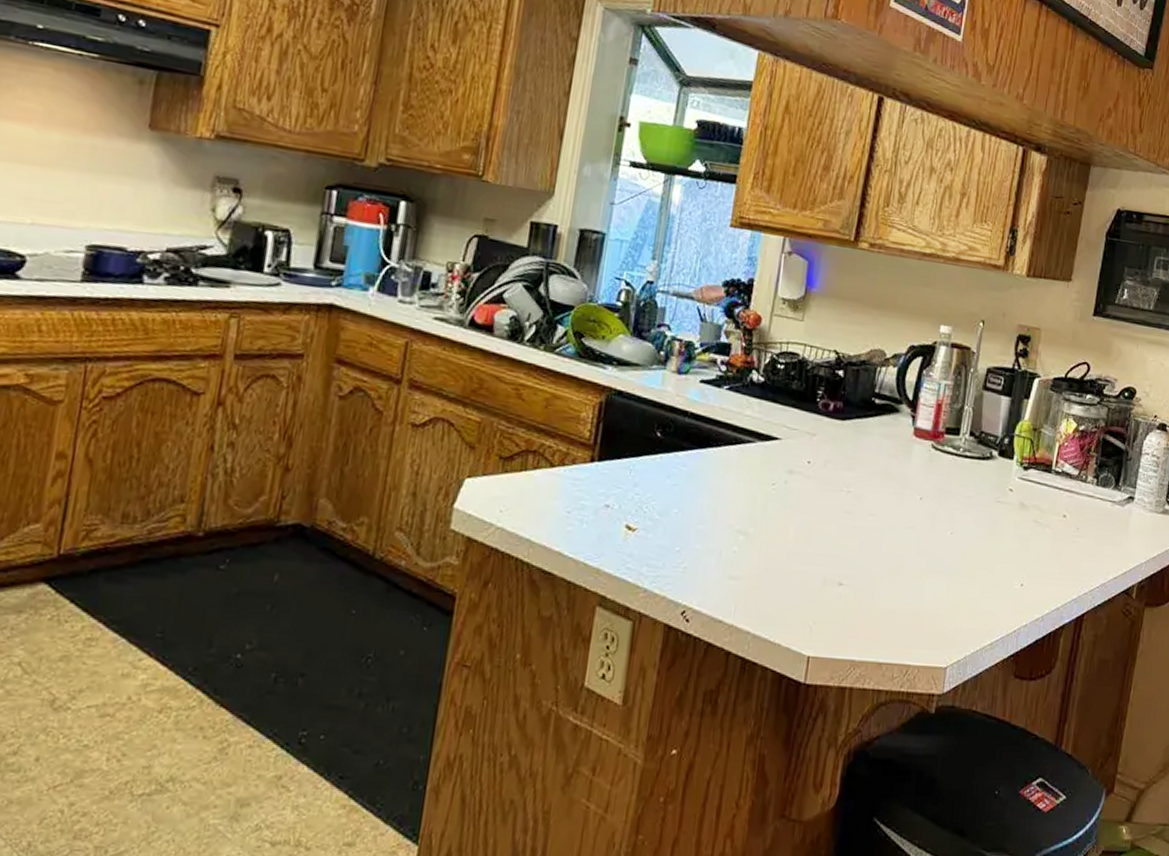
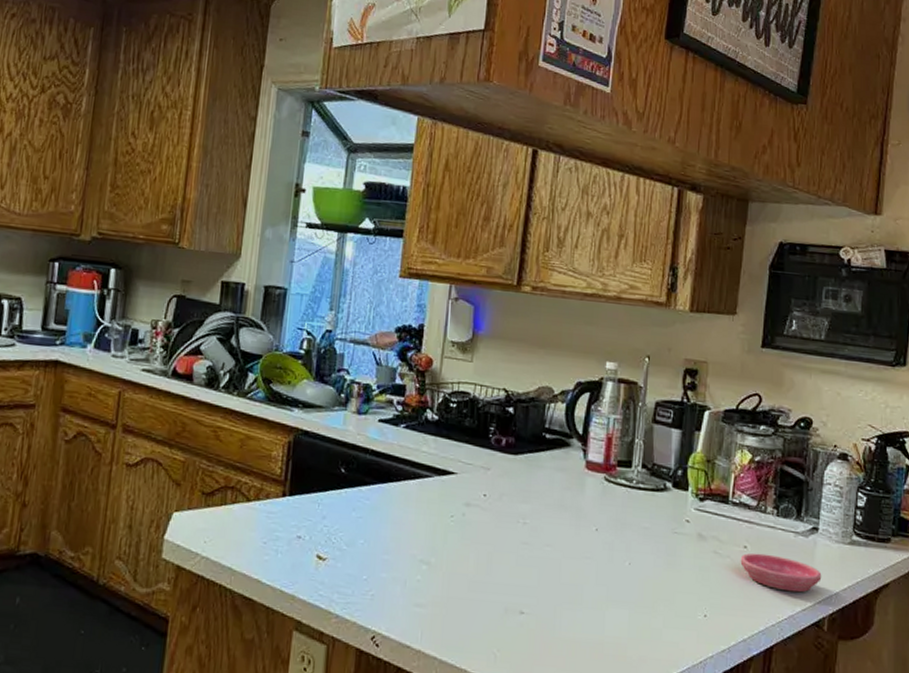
saucer: none [1058,522,1134,561] -> present [740,553,822,593]

